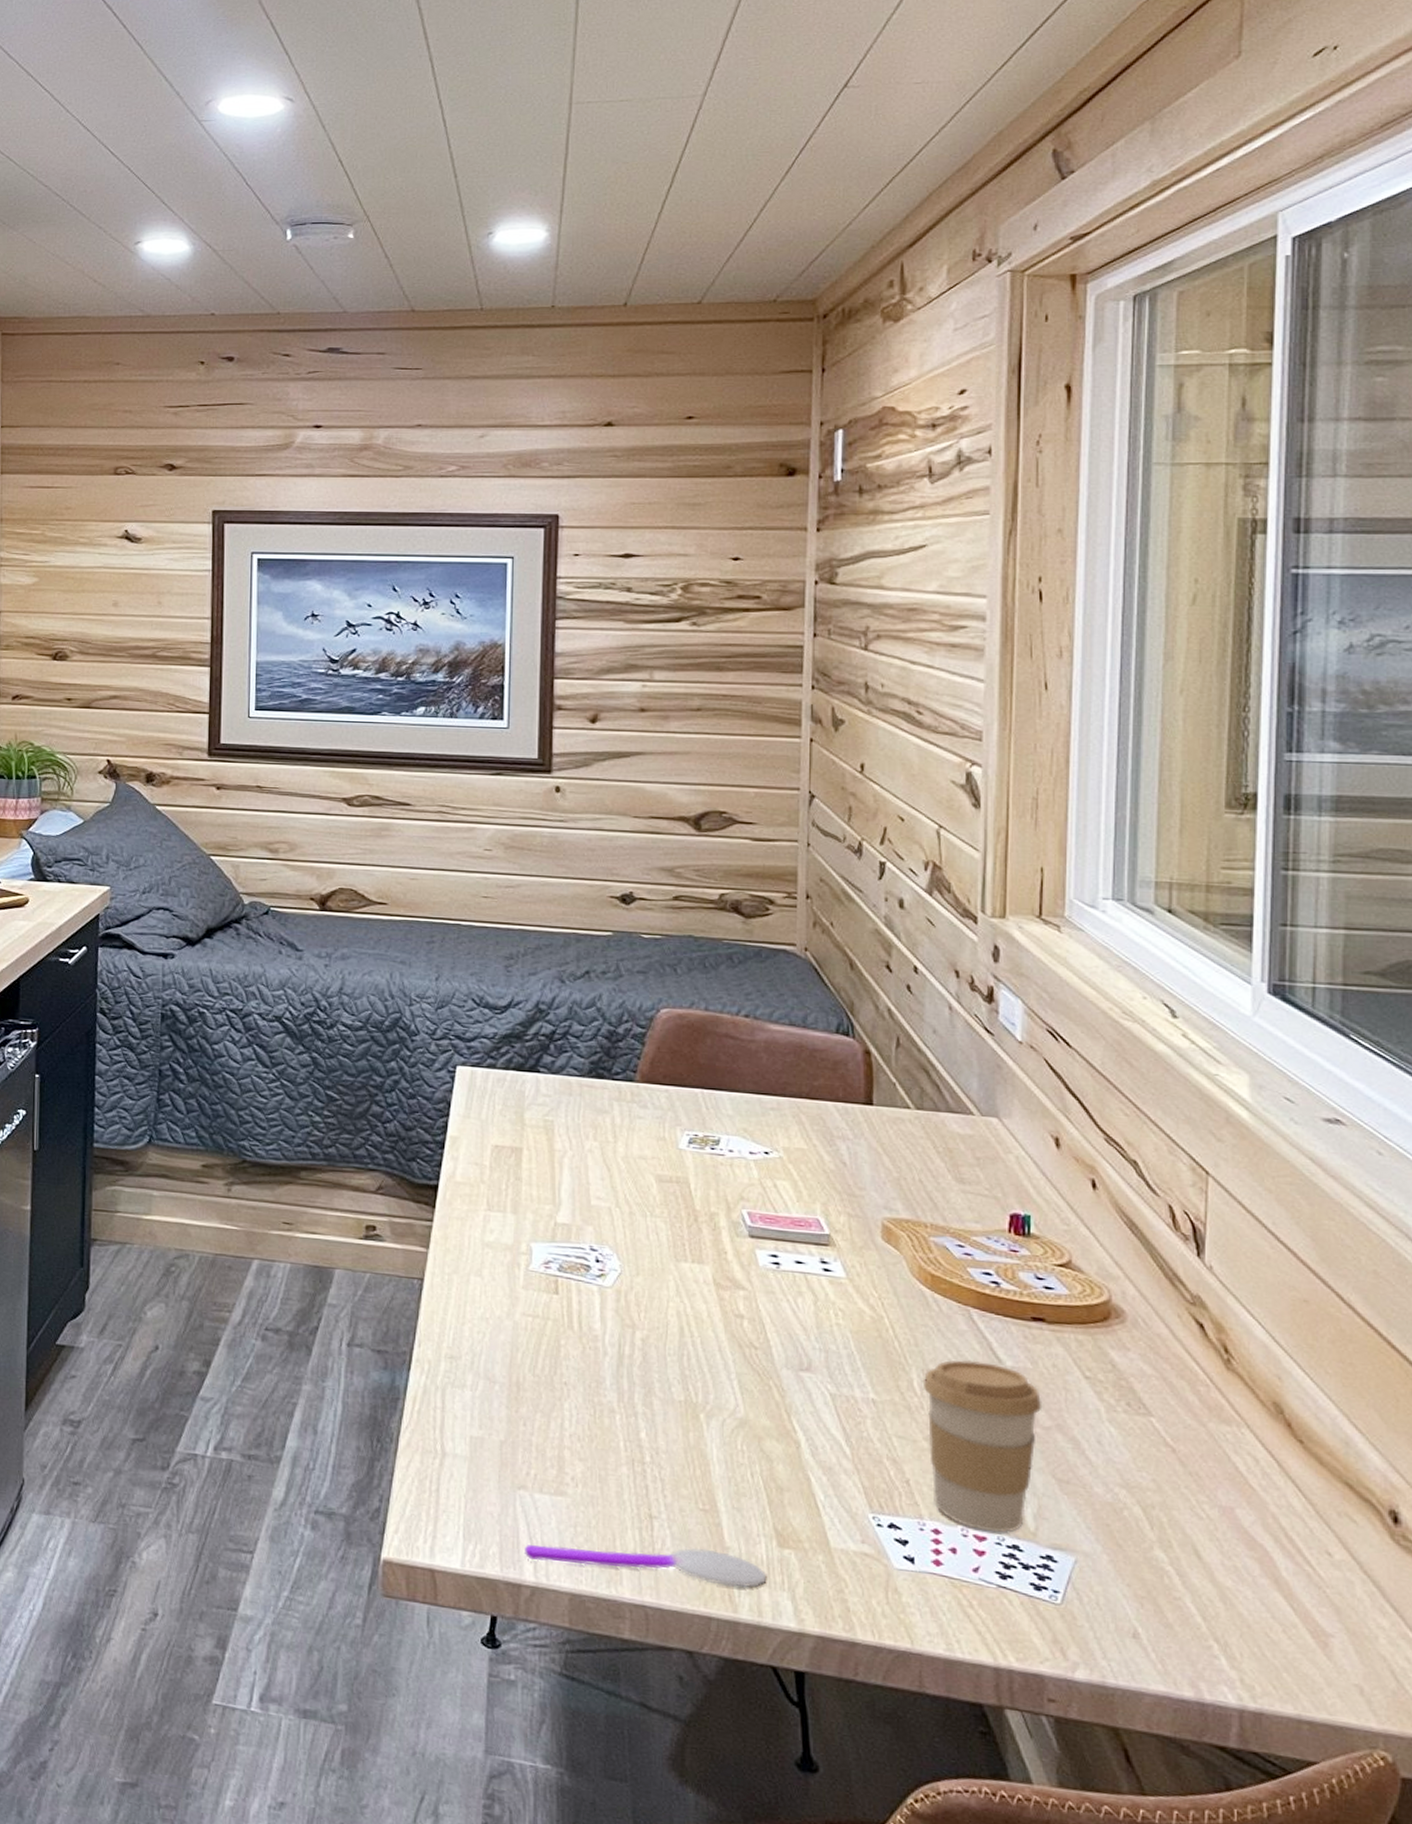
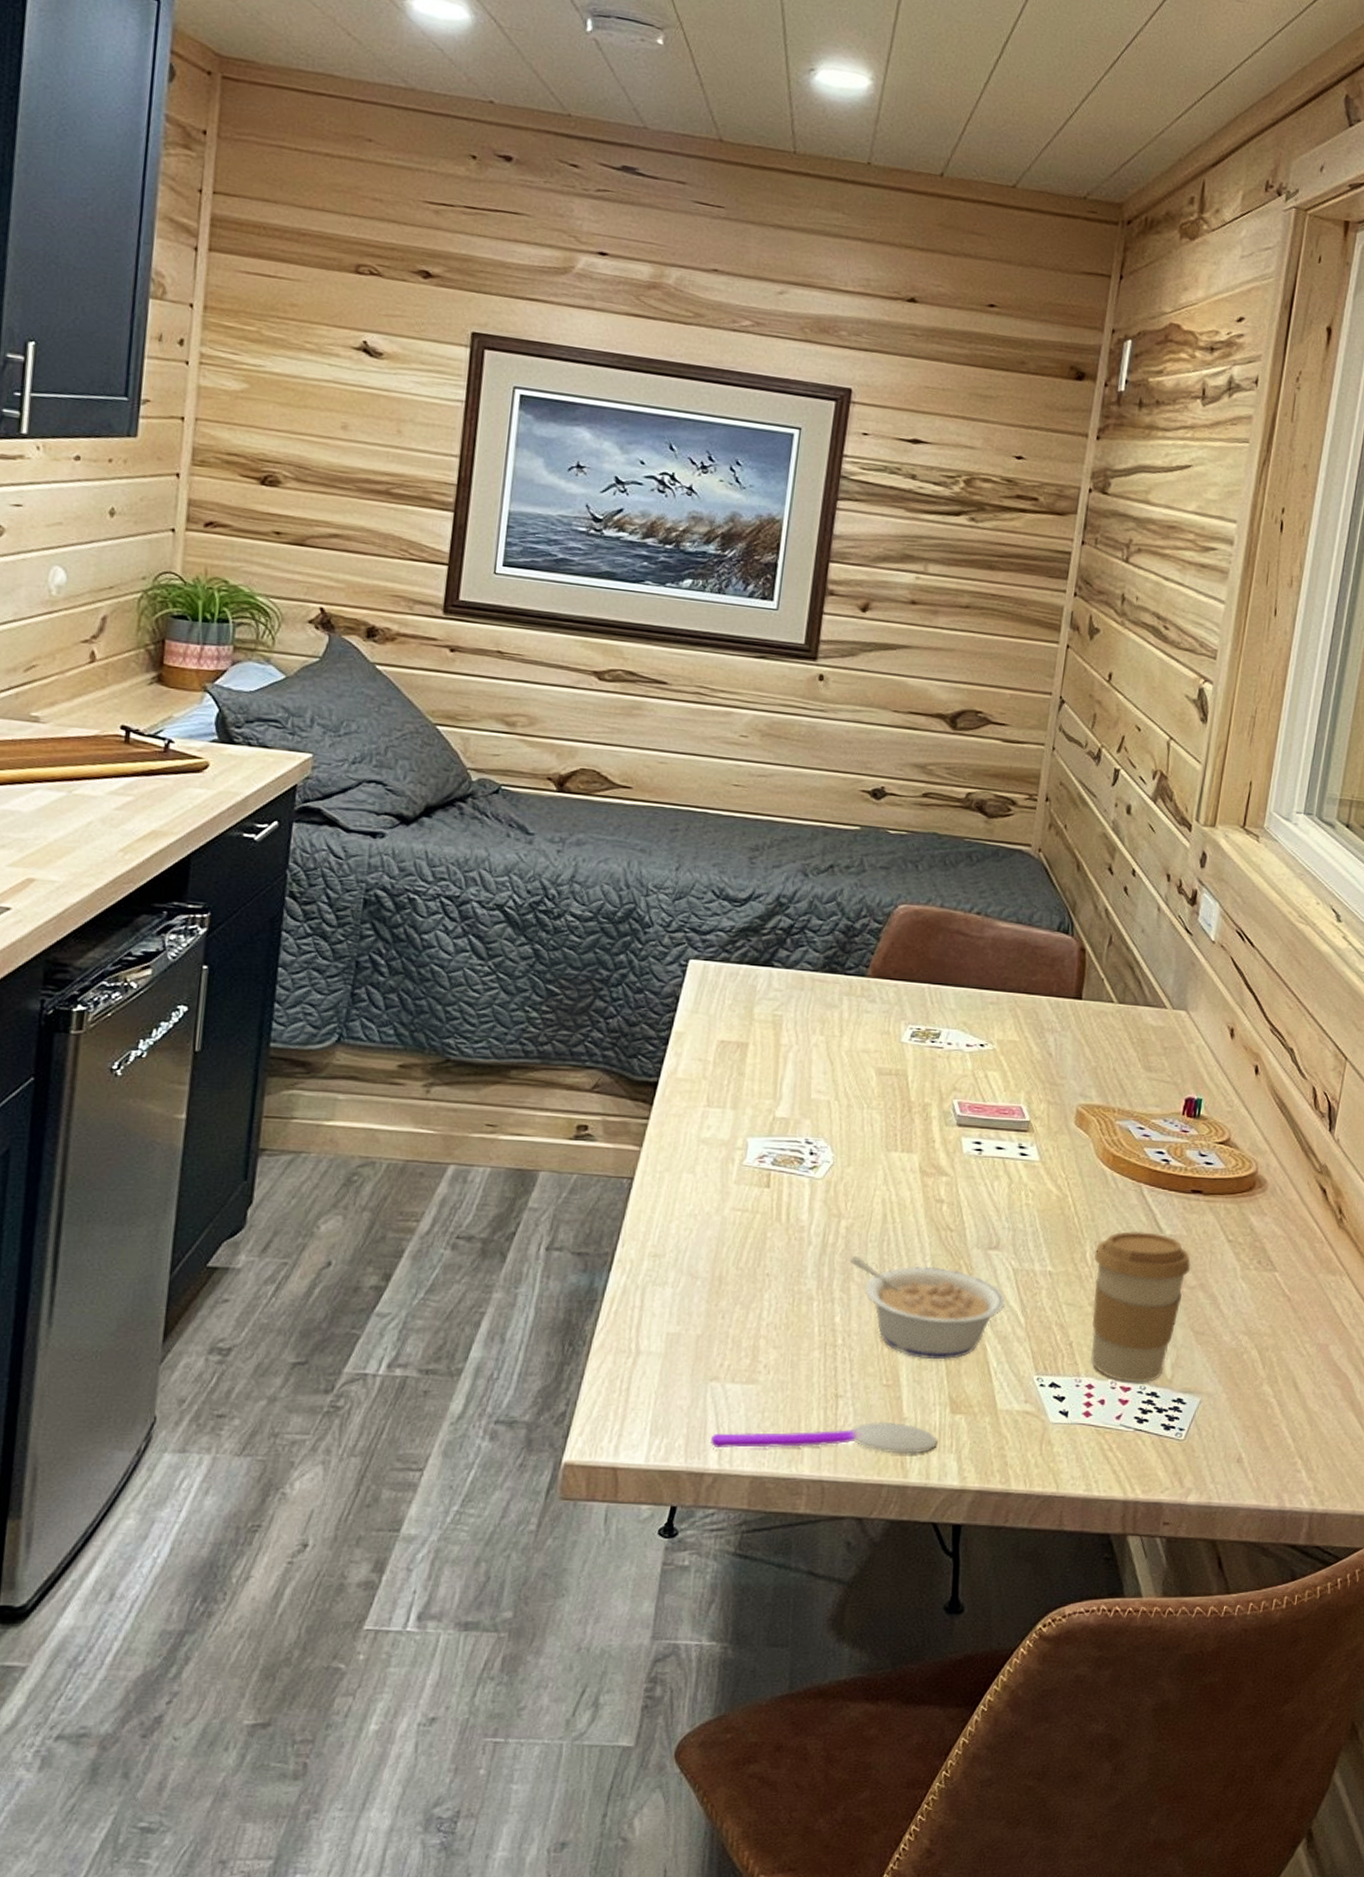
legume: none [649,1369,826,1488] -> present [849,1255,1006,1360]

